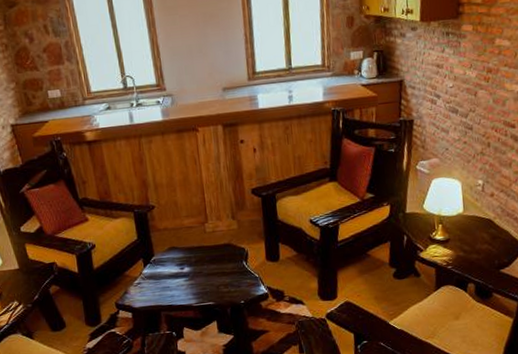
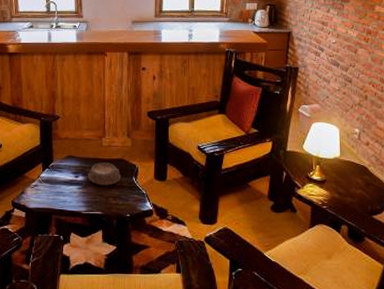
mortar: none [194,249,231,275] -> present [88,163,122,186]

